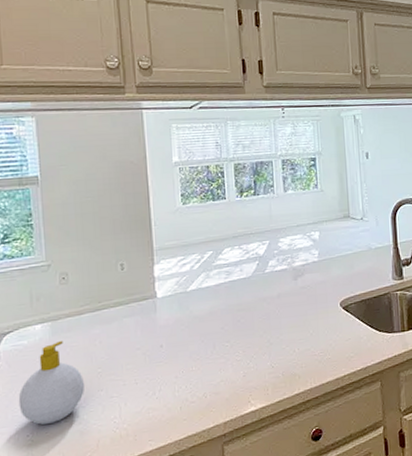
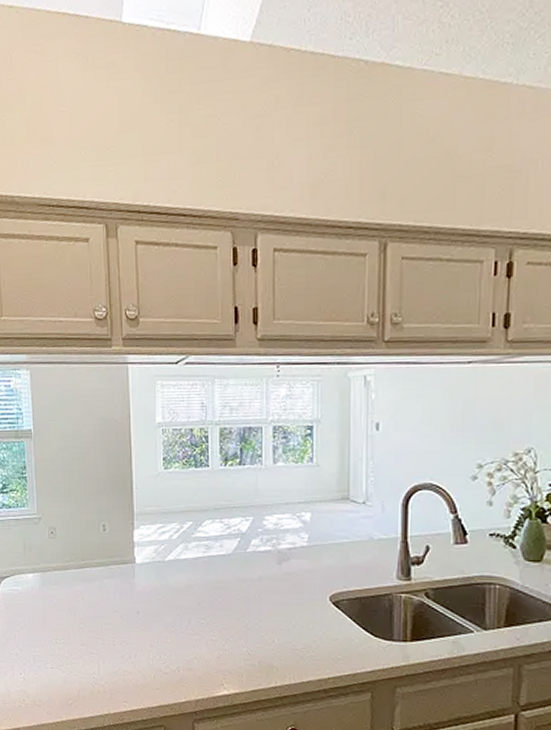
soap bottle: present [18,341,85,425] -> none [13,592,69,667]

